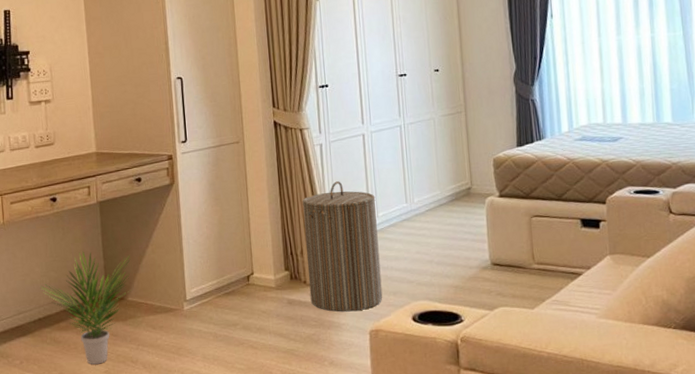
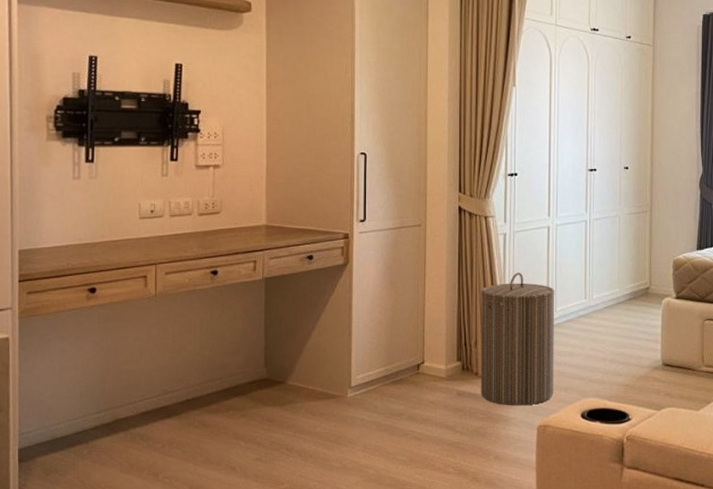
potted plant: present [40,251,131,364] -> none [192,329,294,451]

